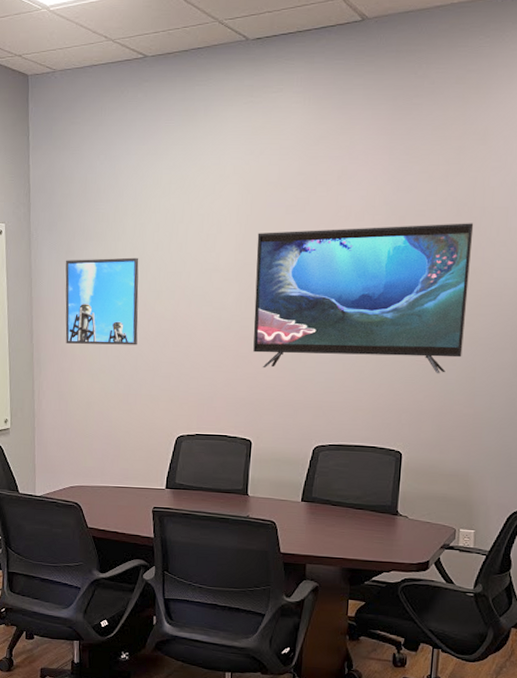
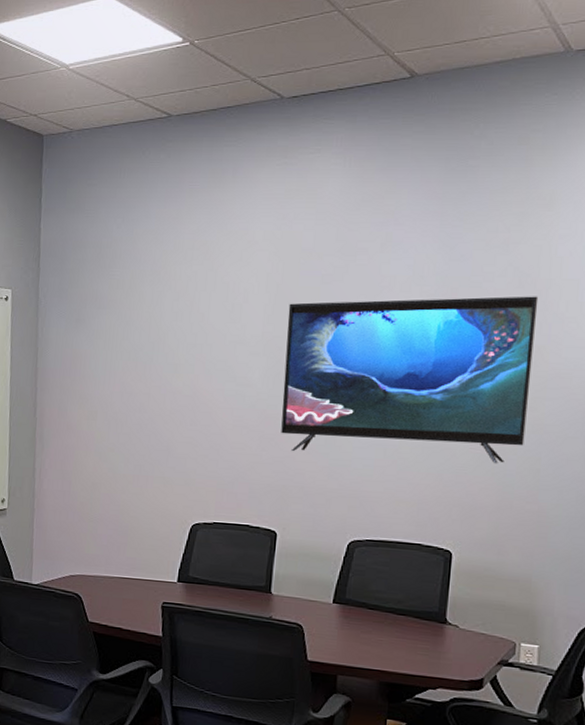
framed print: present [65,257,139,345] -> none [72,327,156,423]

